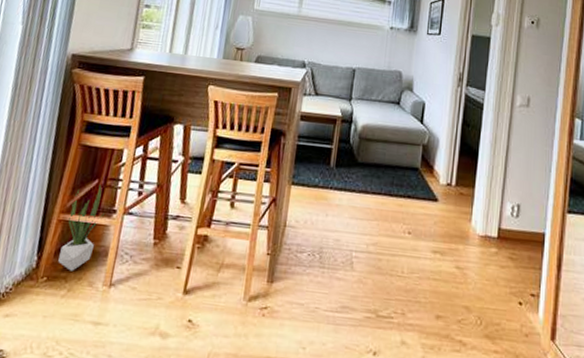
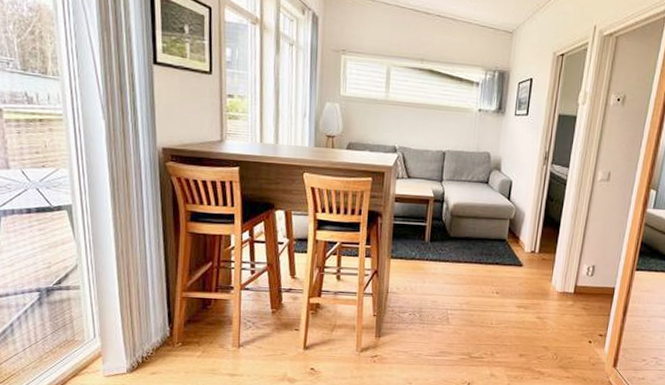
potted plant: present [58,184,105,271] -> none [189,266,223,337]

